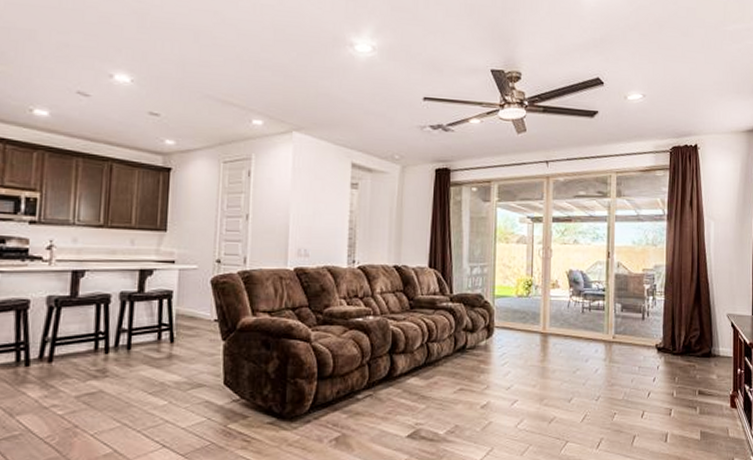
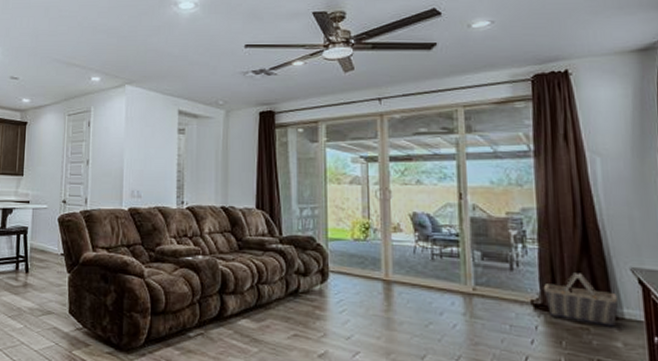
basket: none [665,319,716,363] -> present [543,272,618,327]

